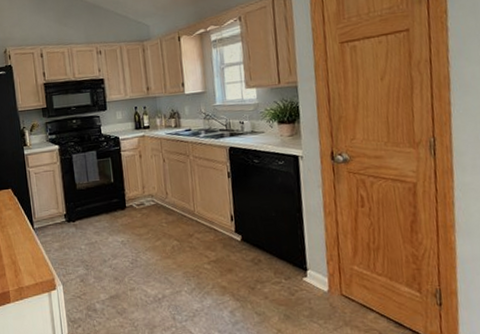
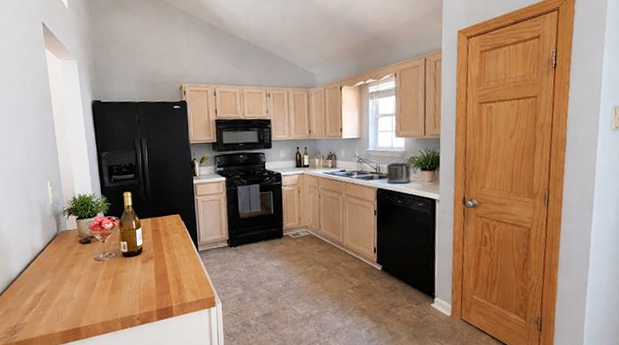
toaster: none [237,116,268,142] -> present [385,162,411,185]

